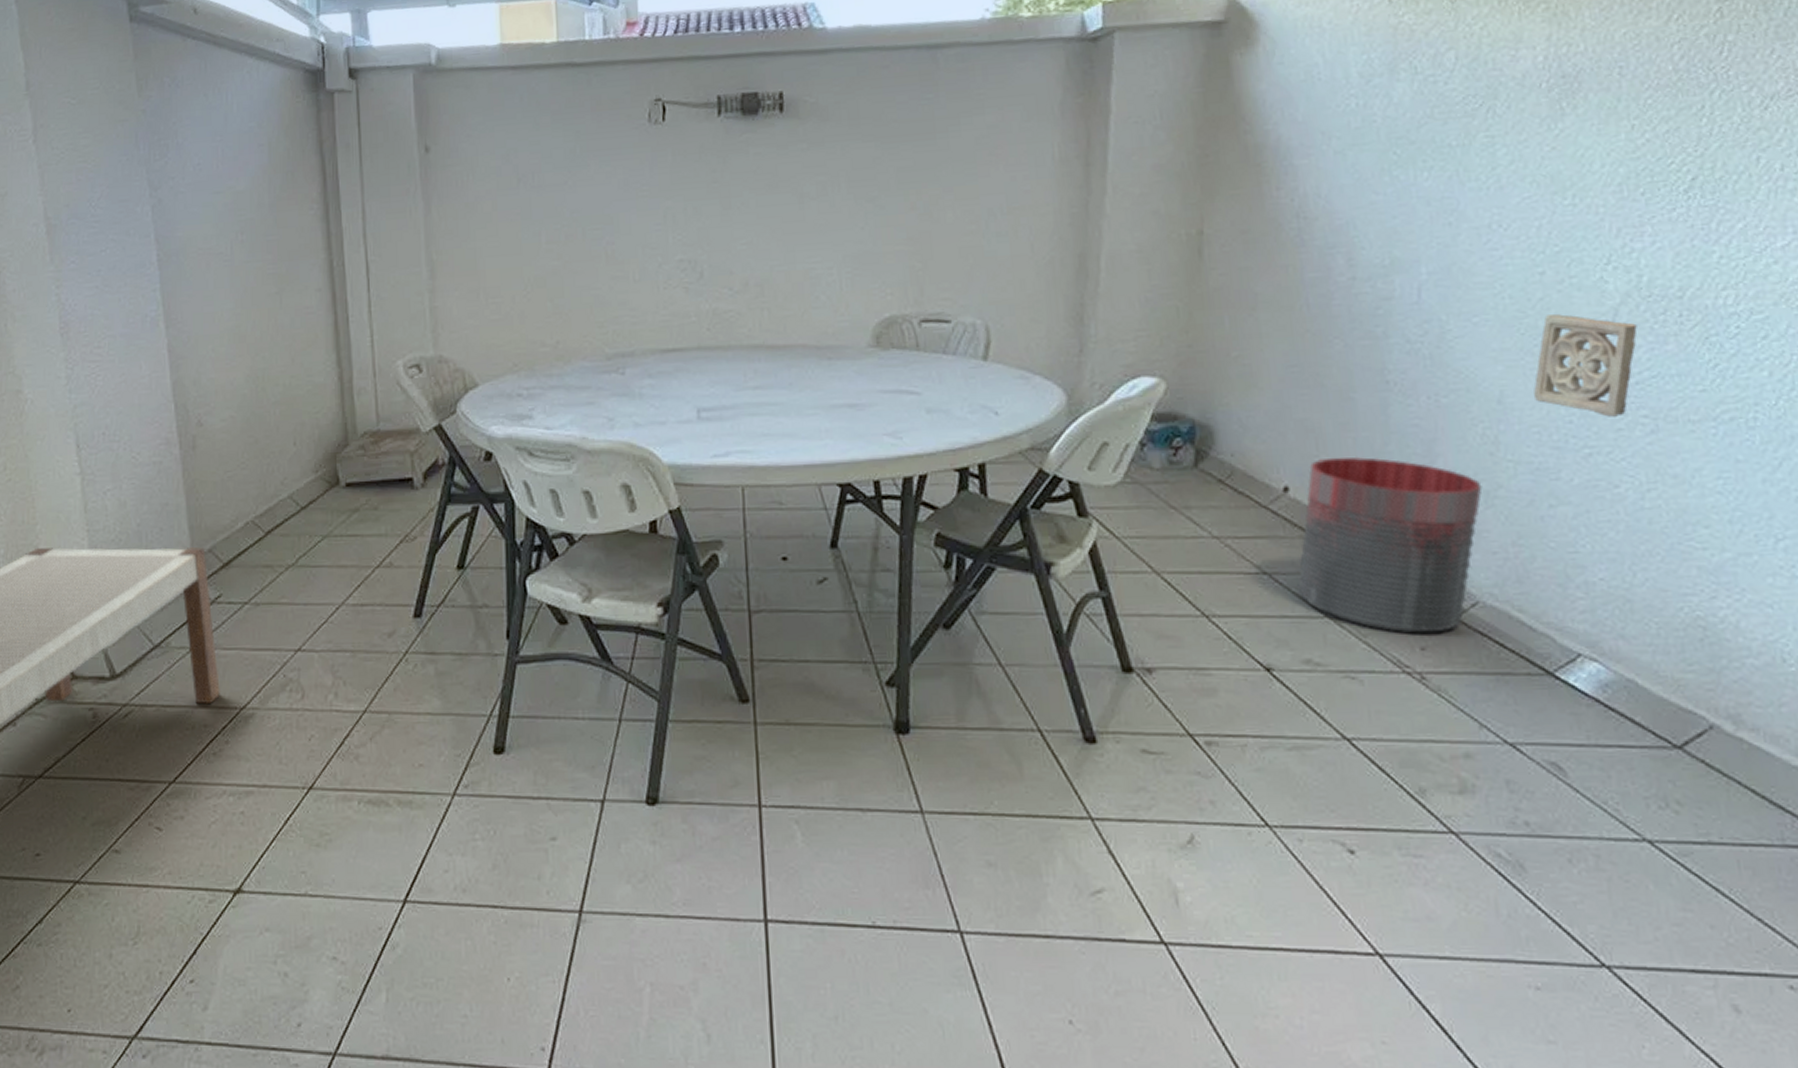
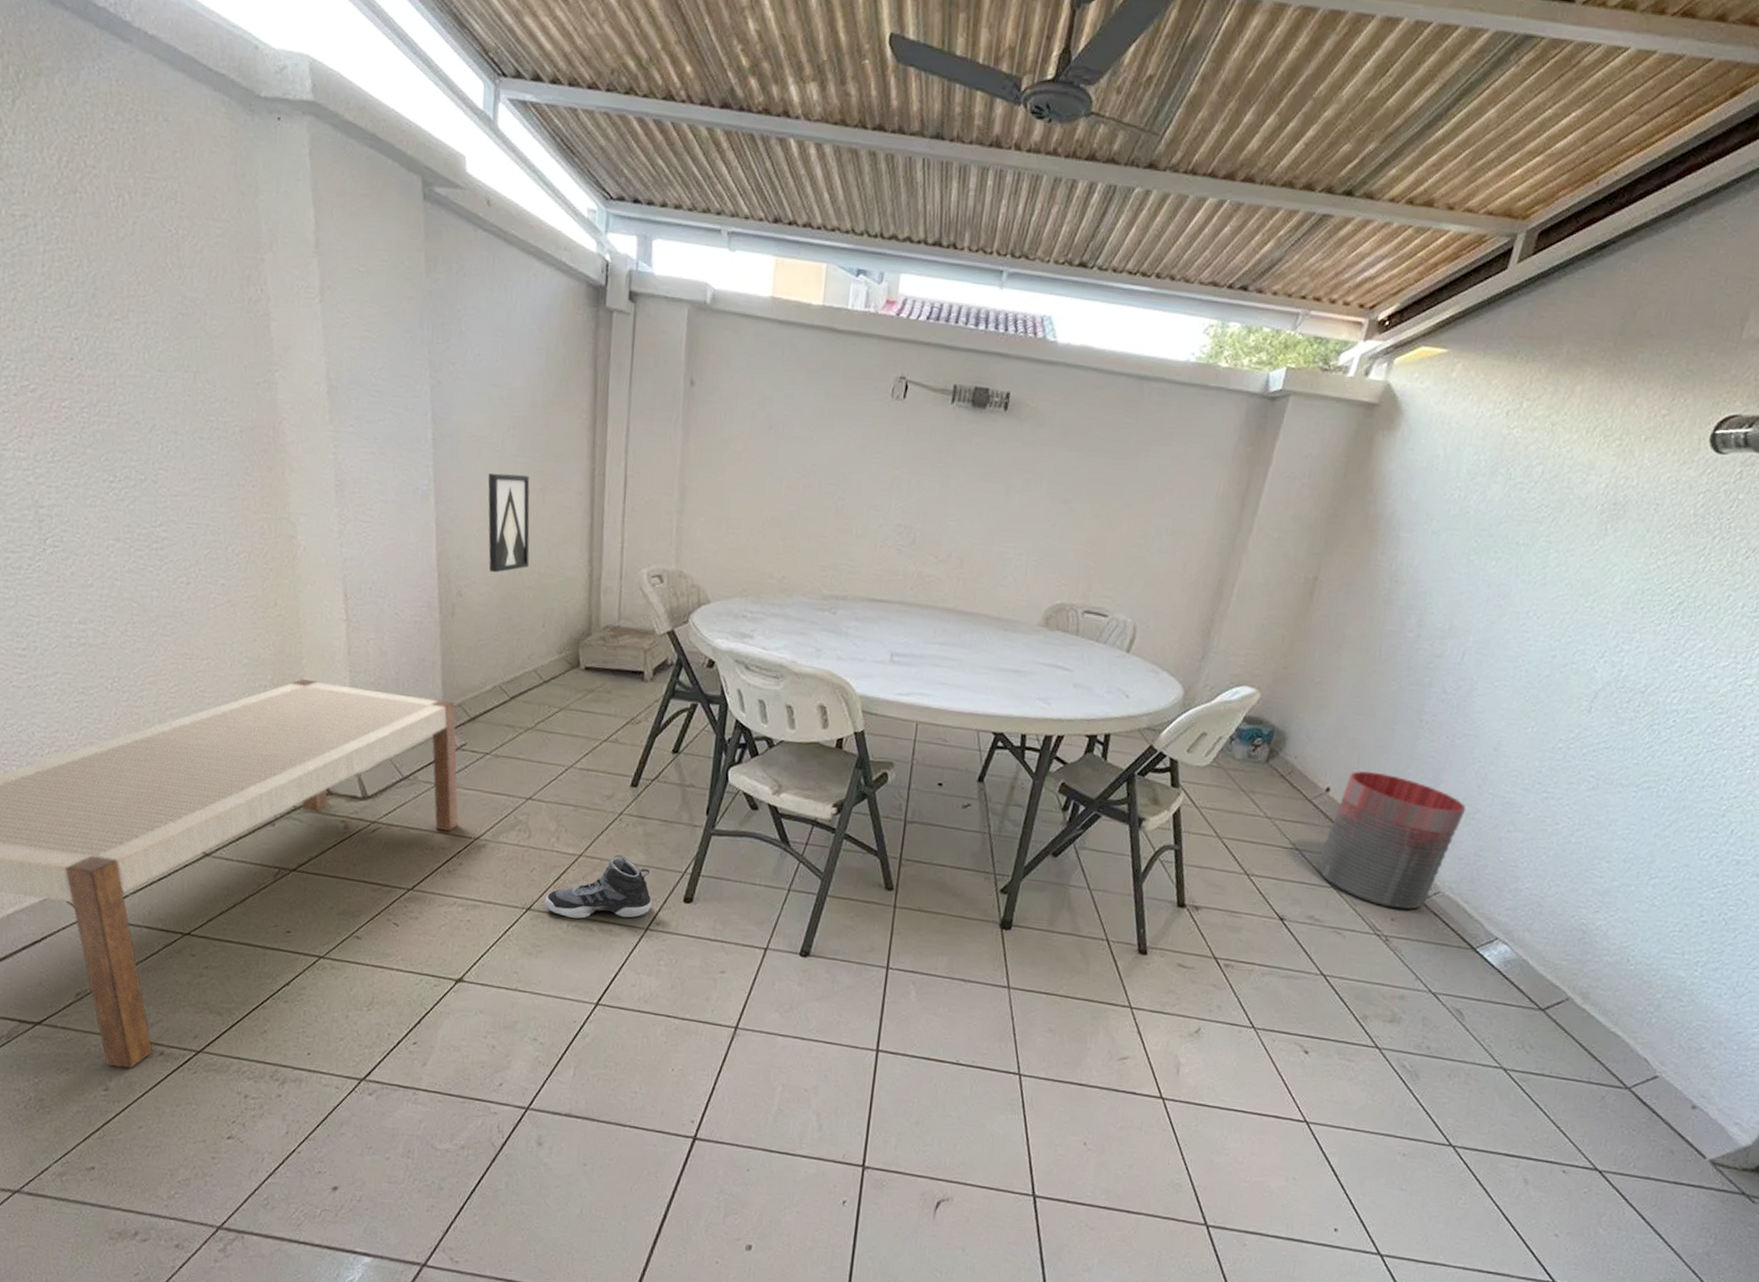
wall art: none [219,280,273,394] -> present [488,472,530,573]
sneaker: none [328,705,456,792] -> present [544,855,652,919]
wall ornament: present [1534,314,1638,417] -> none [1521,689,1607,774]

